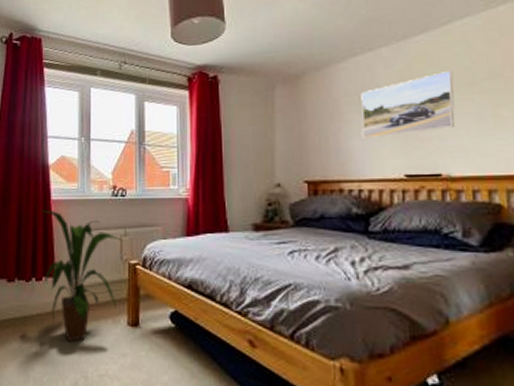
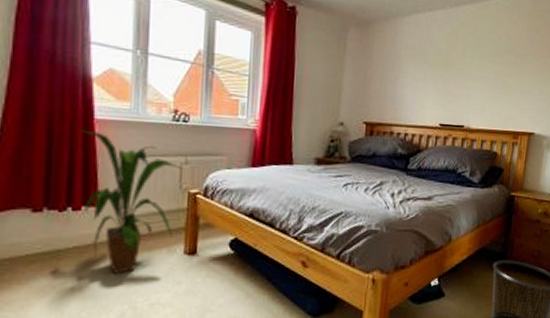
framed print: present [361,70,455,138] -> none [413,40,485,90]

